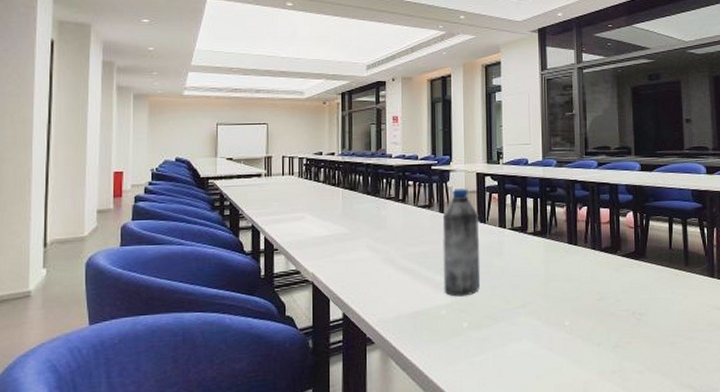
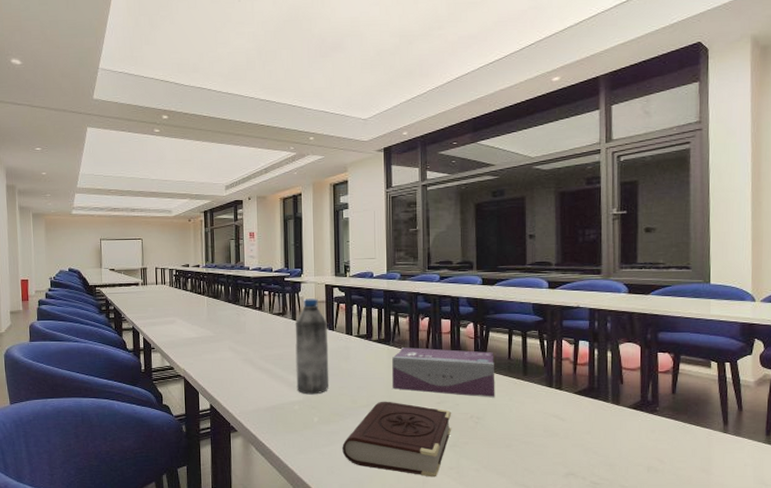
book: none [495,300,614,384] -> present [342,401,452,477]
tissue box: none [549,239,657,292] -> present [392,347,495,398]

